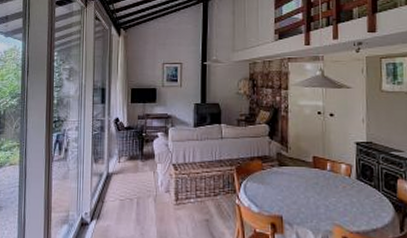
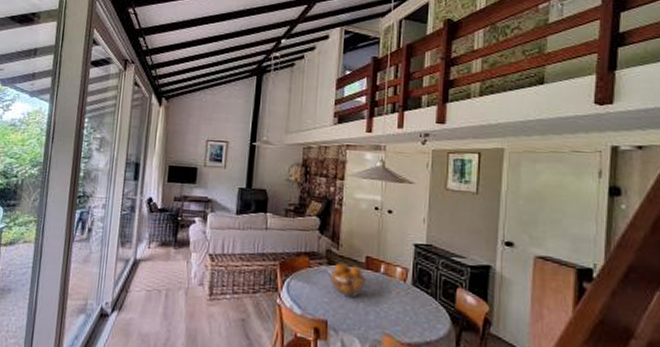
fruit basket: none [280,164,318,195] -> present [328,263,370,298]

